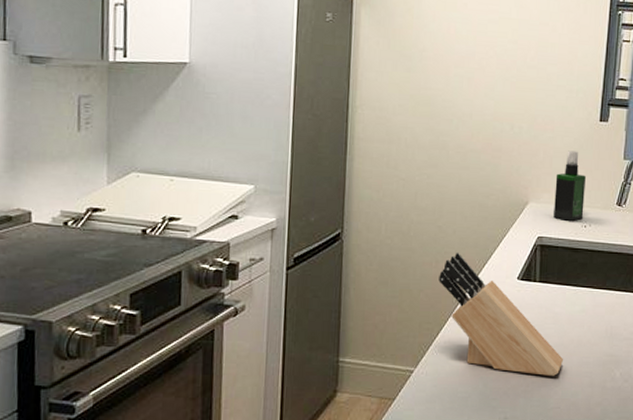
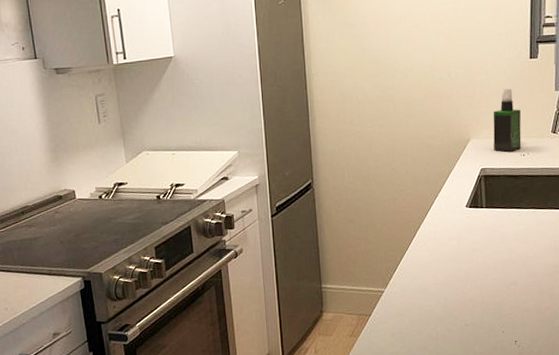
knife block: present [439,252,564,377] -> none [397,189,514,288]

